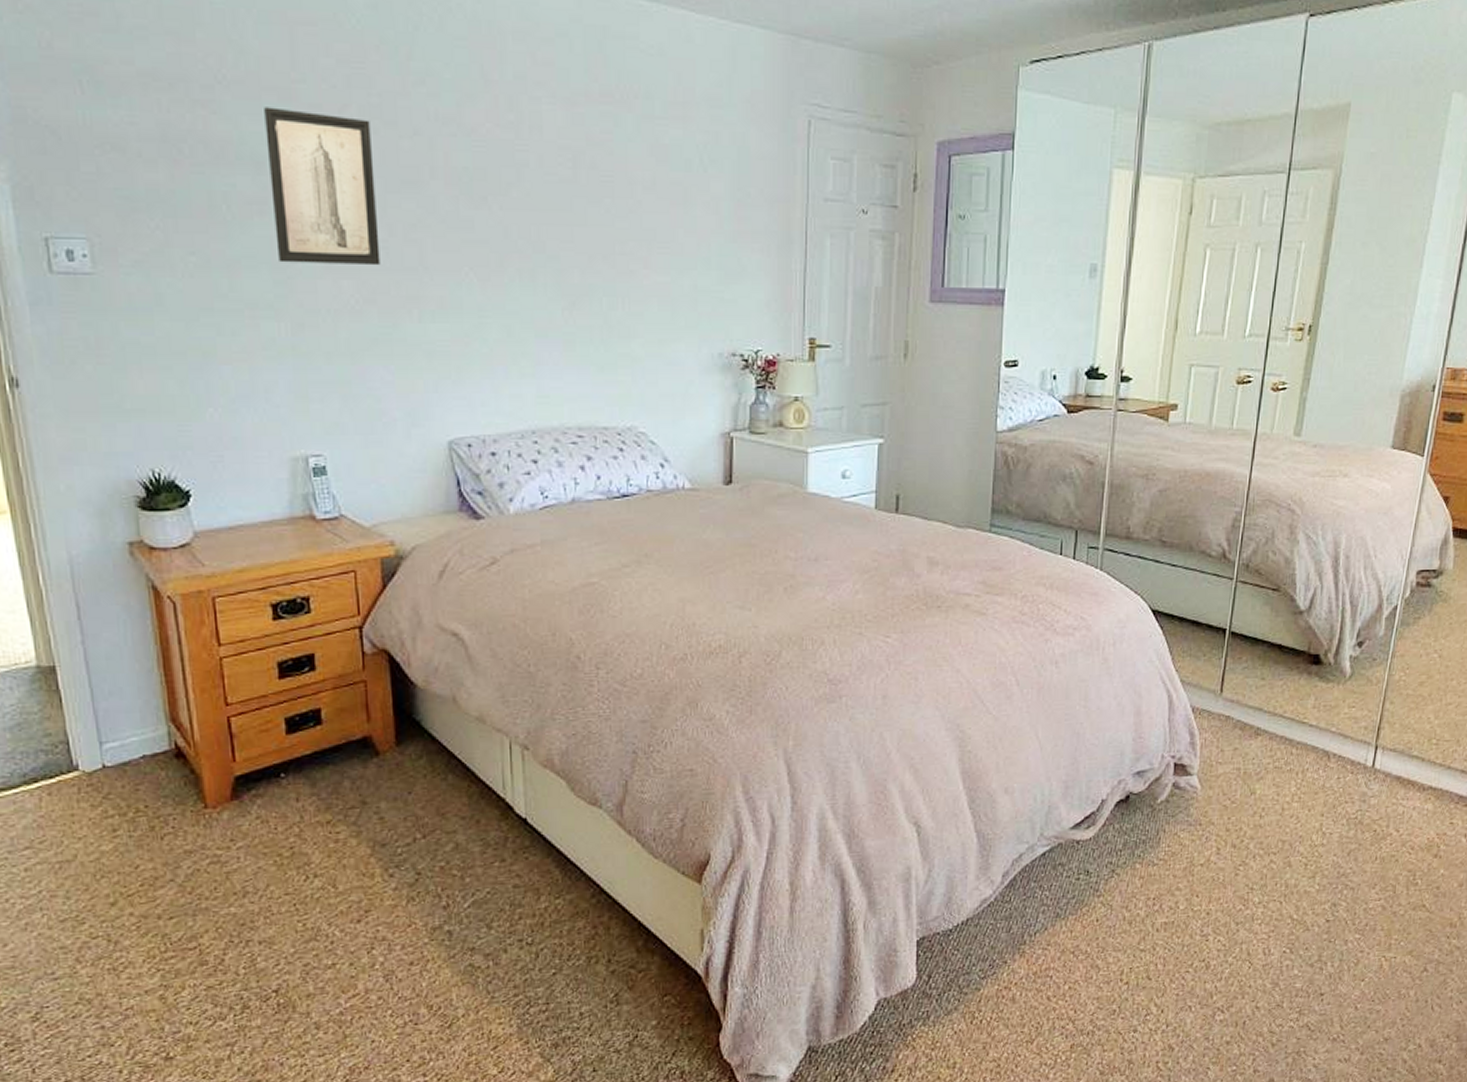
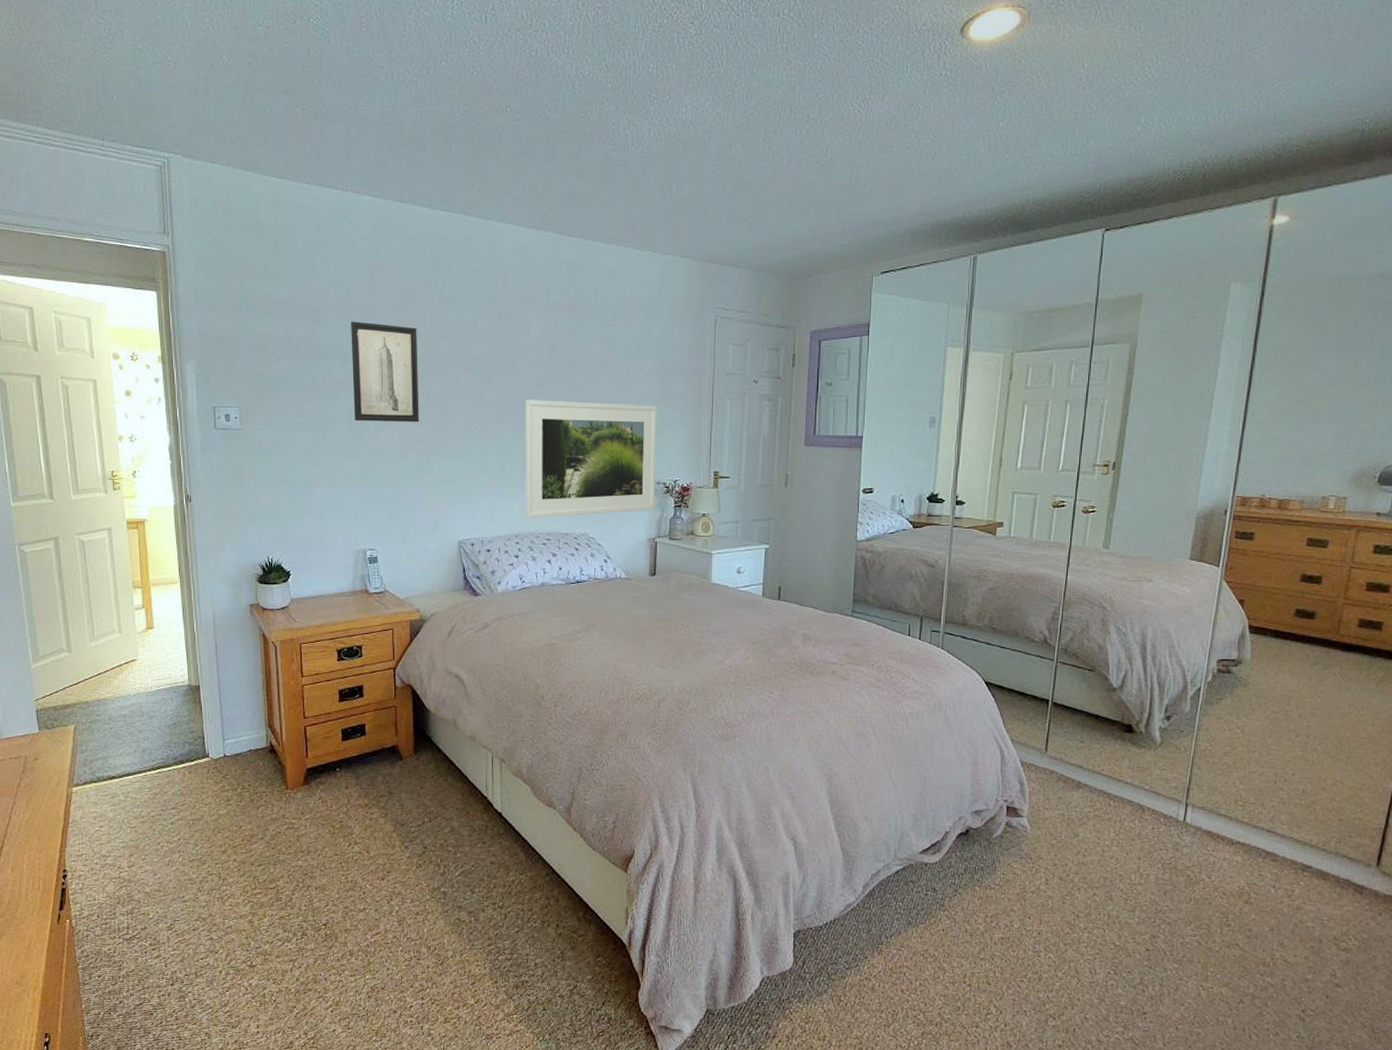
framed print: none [539,233,730,407] -> present [524,400,657,519]

